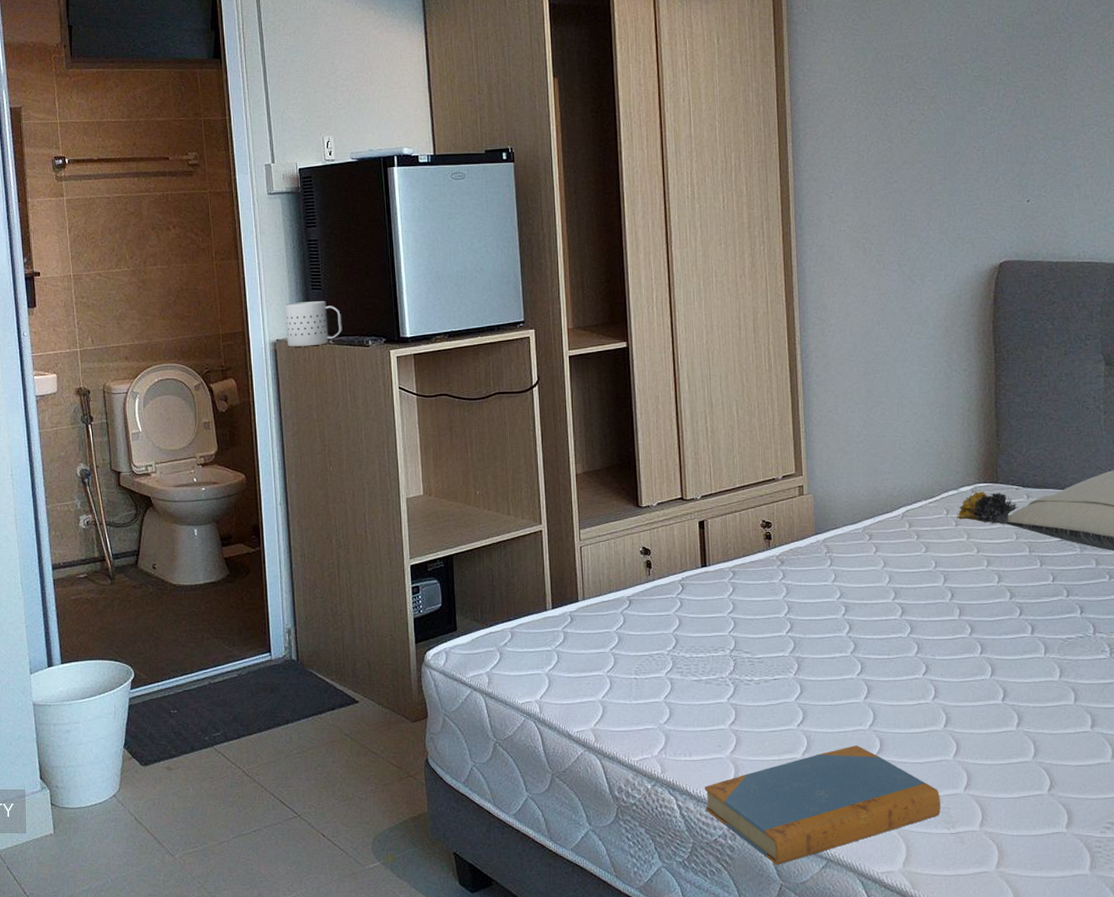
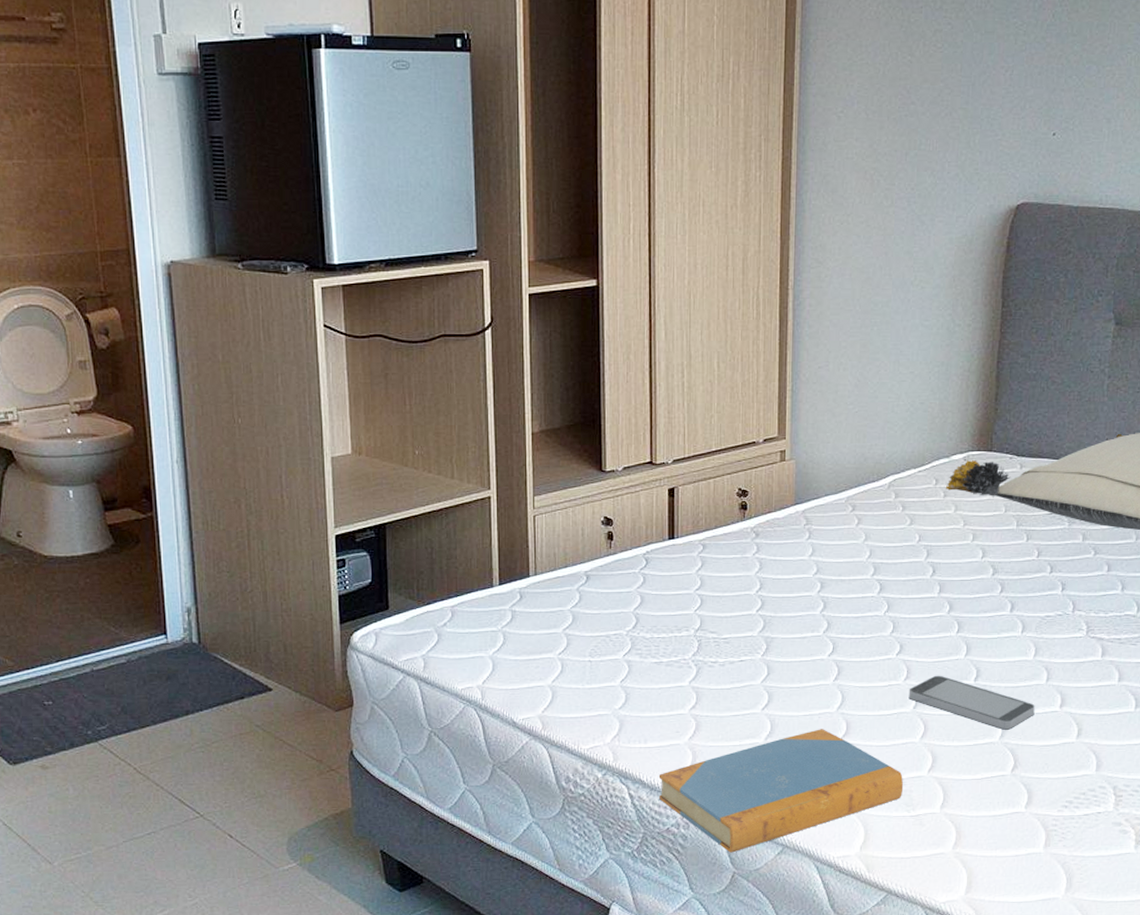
mug: present [284,301,343,347] -> none [180,215,254,271]
smartphone: none [938,694,1066,749] -> present [908,675,1035,730]

